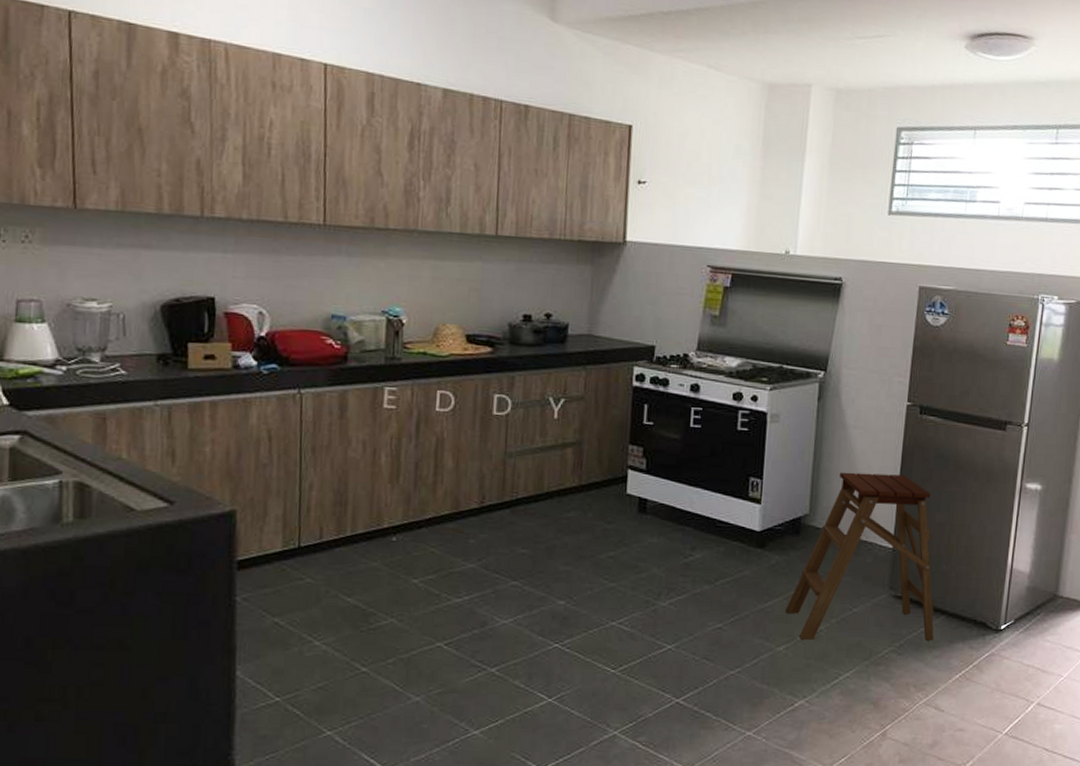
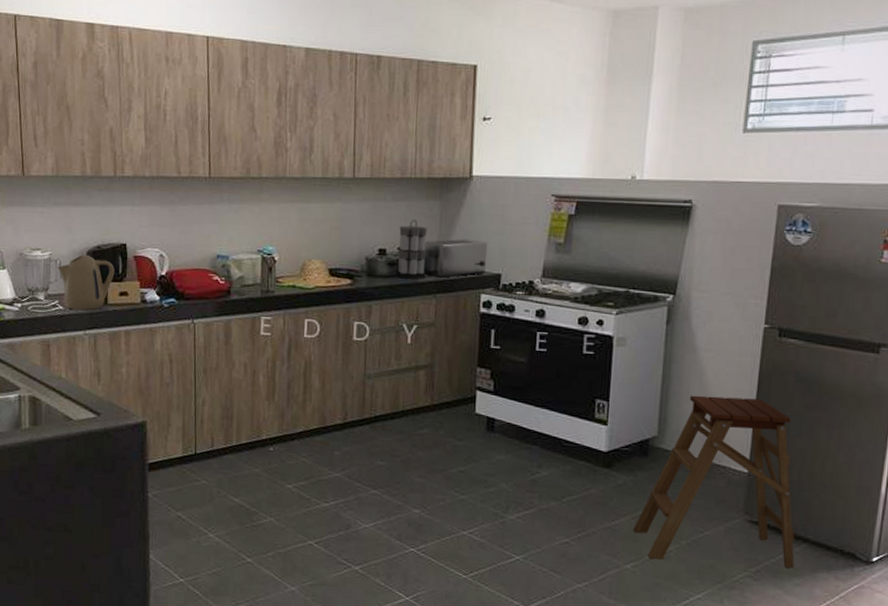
kettle: none [120,308,199,377] -> present [57,254,115,311]
spice rack: none [541,284,577,349] -> present [395,219,427,279]
toaster: none [571,307,642,349] -> present [422,238,488,279]

